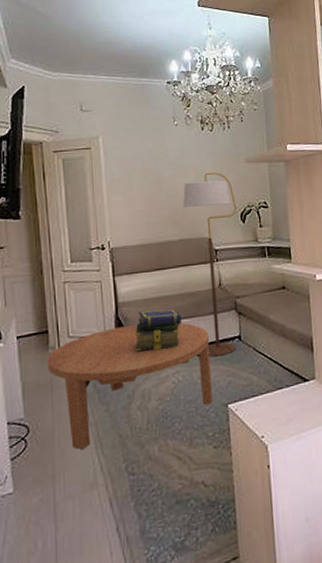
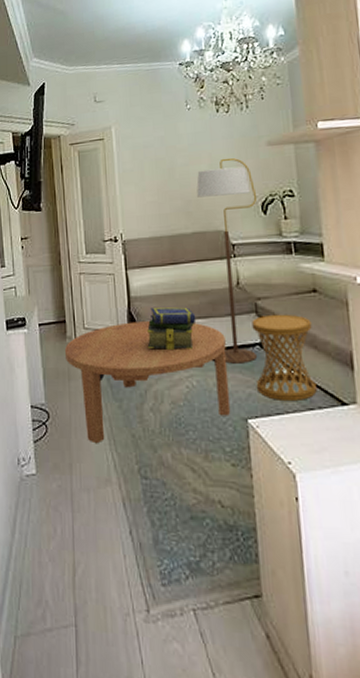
side table: none [232,309,285,385] -> present [252,314,317,400]

